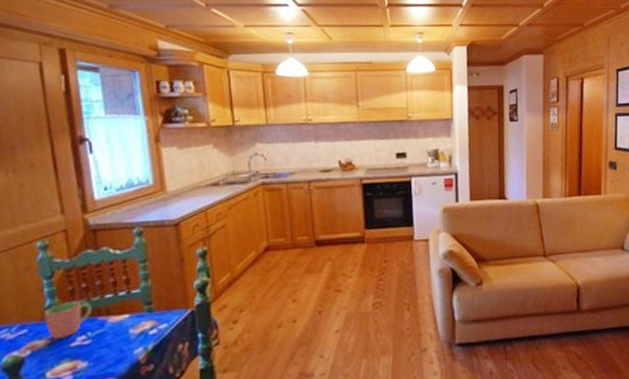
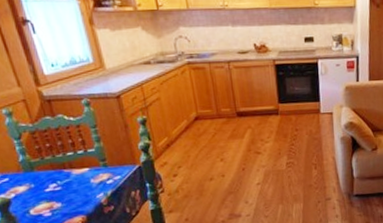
cup: present [45,301,91,339] -> none [20,157,58,186]

